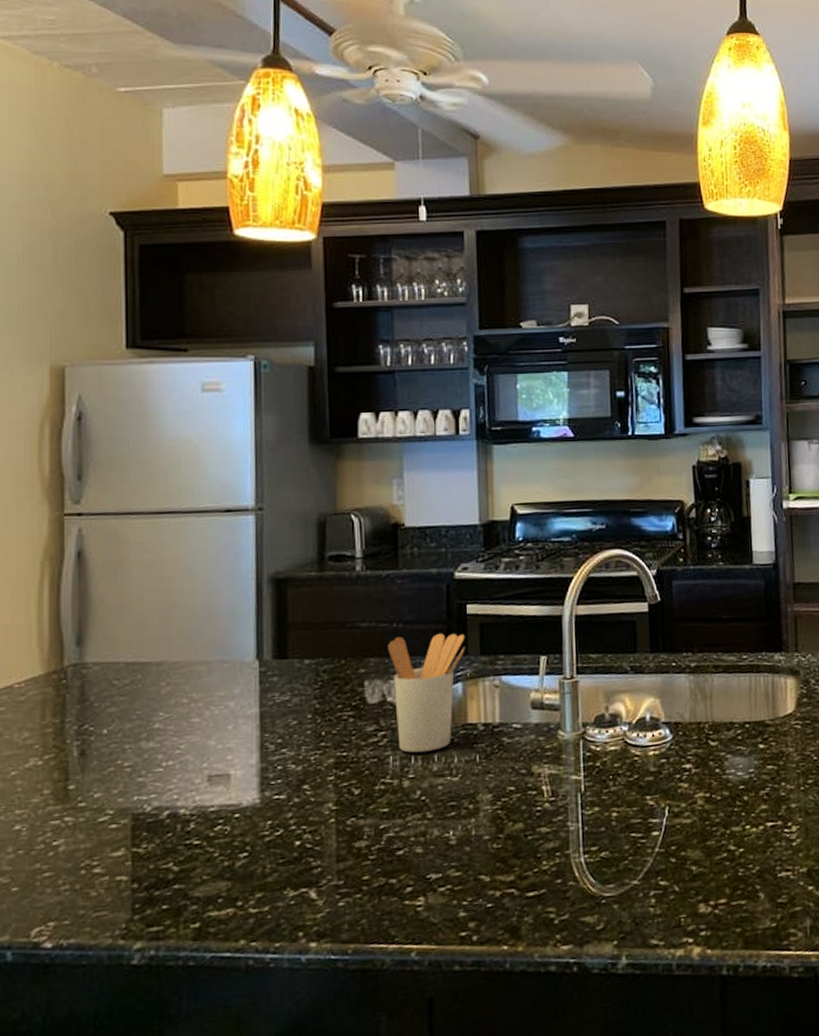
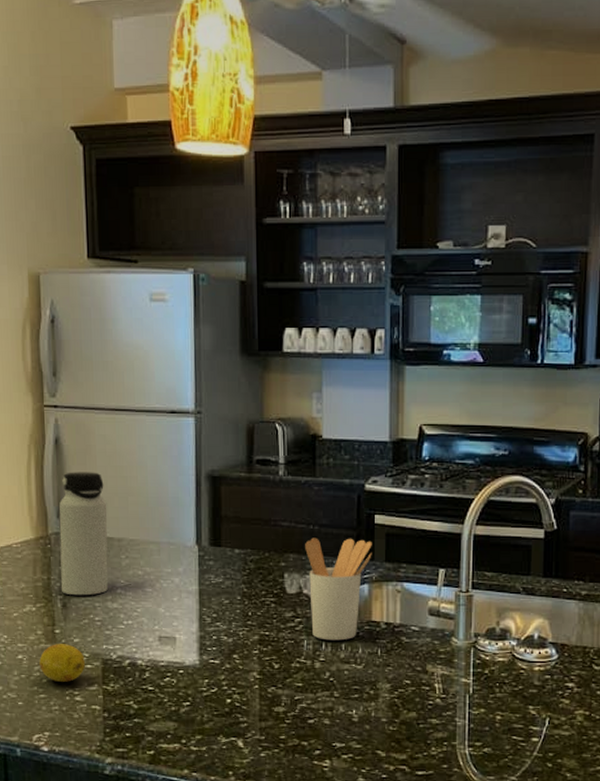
fruit: none [45,801,110,853] -> present [39,644,86,682]
water bottle: none [79,586,144,739] -> present [59,472,109,596]

